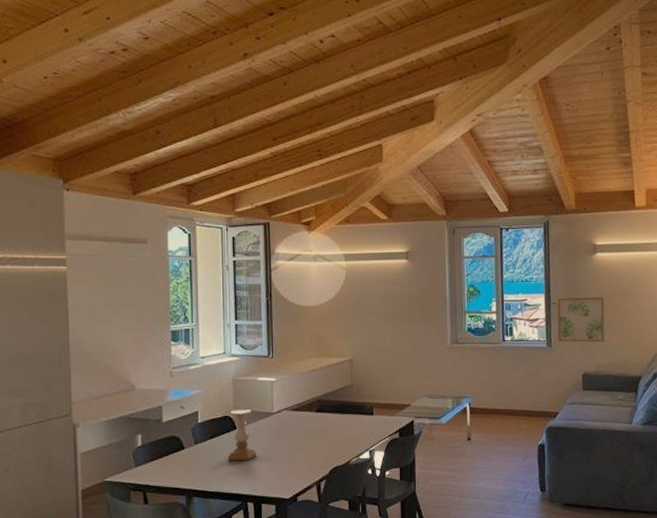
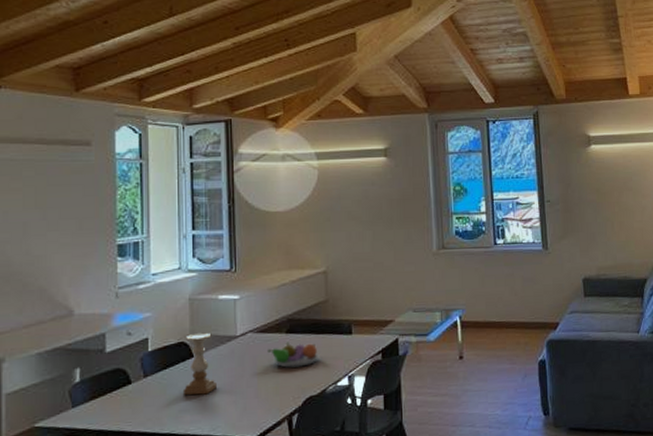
fruit bowl: none [300,419,345,441] -> present [268,342,320,368]
wall art: present [557,297,605,343] -> none [551,192,605,244]

